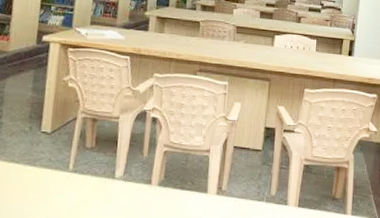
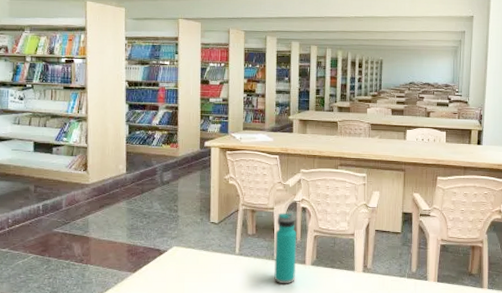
water bottle: none [113,123,143,208] -> present [274,213,297,284]

